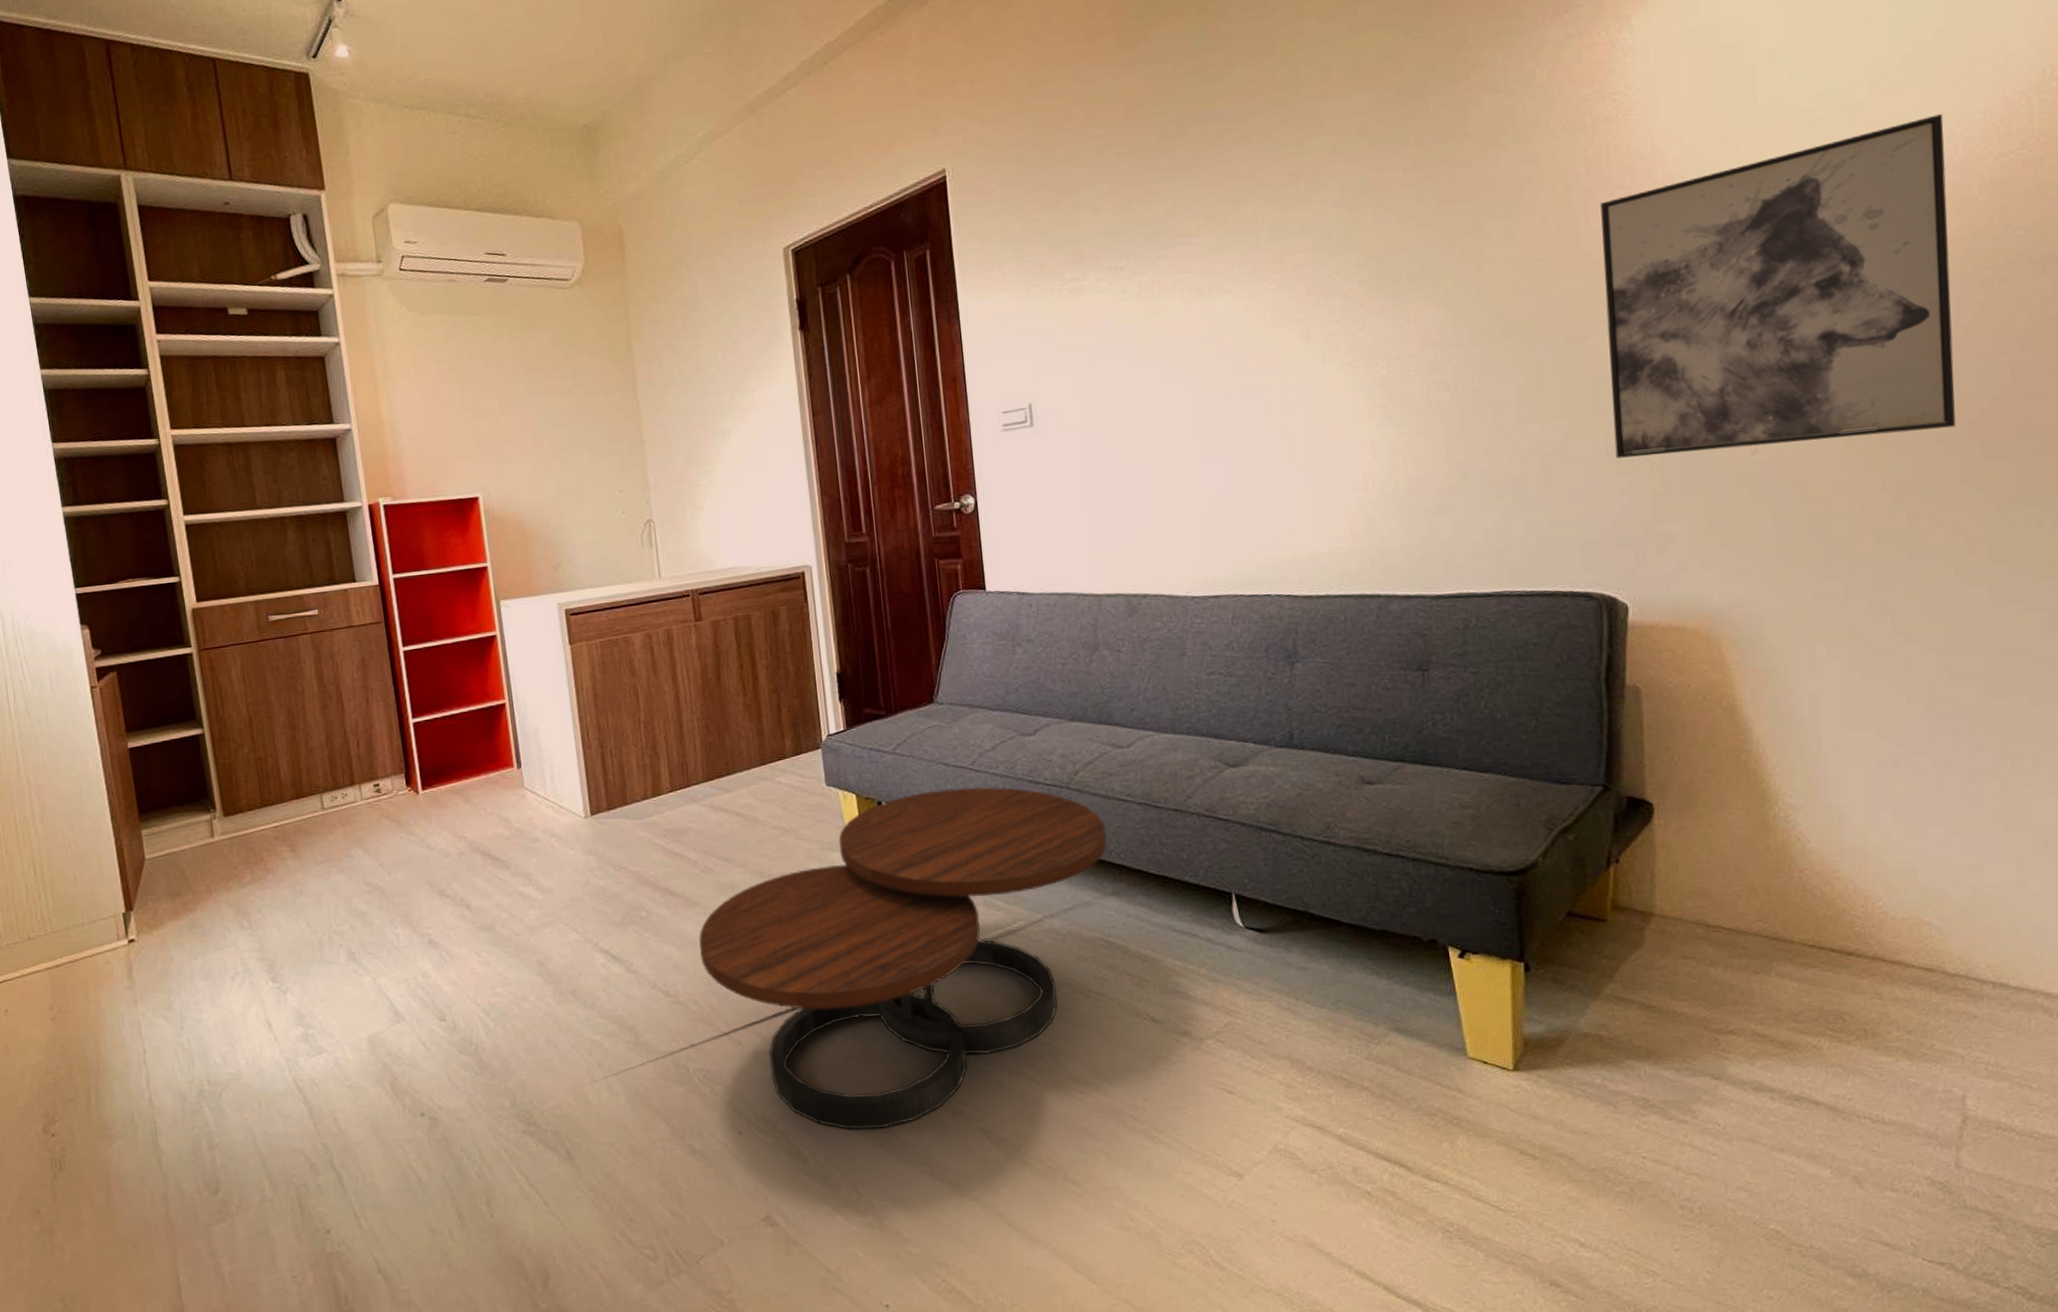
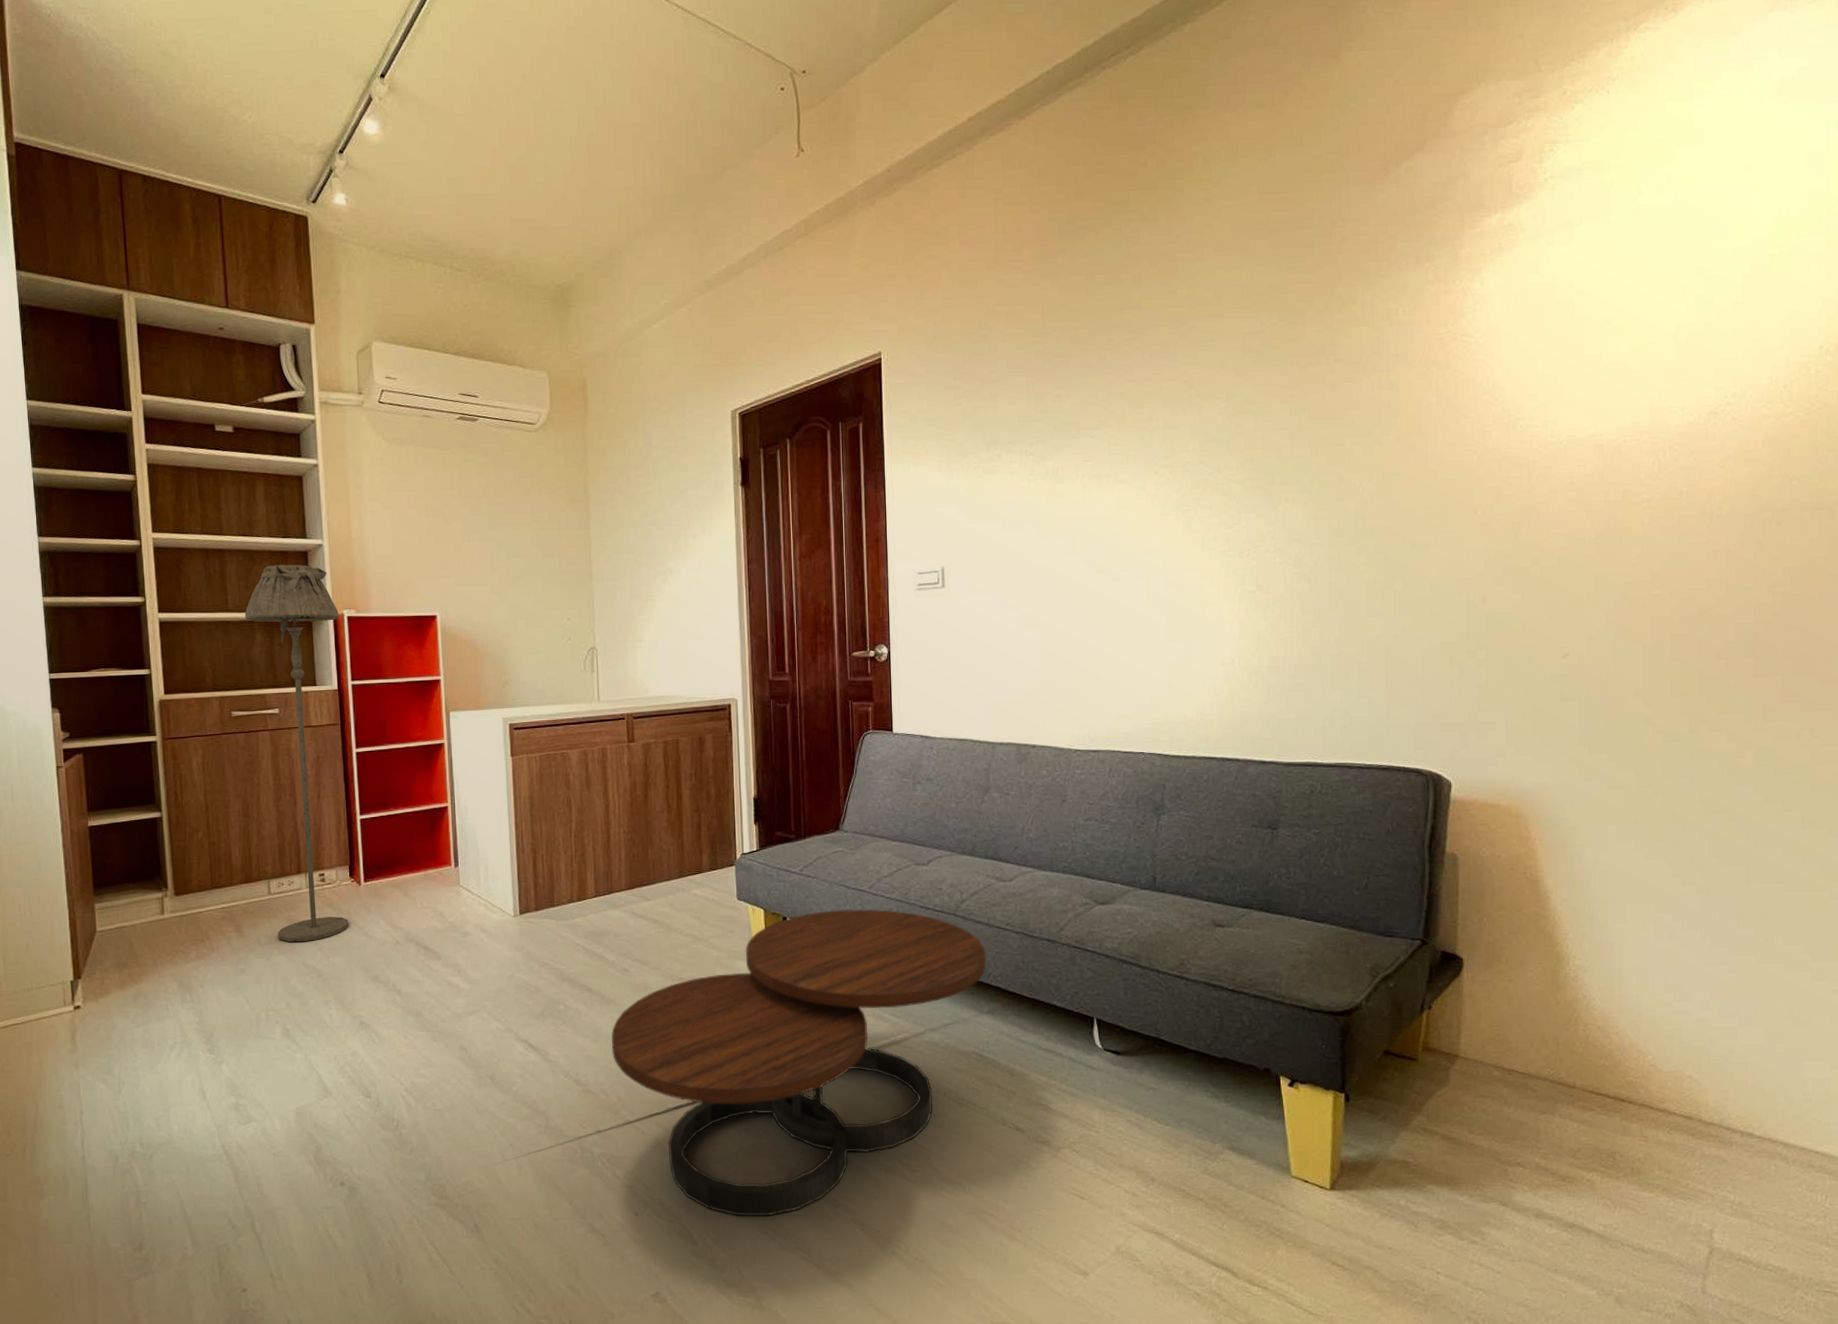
floor lamp: none [274,452,410,860] -> present [245,564,349,943]
wall art: present [1600,114,1956,459] -> none [1447,376,1737,653]

